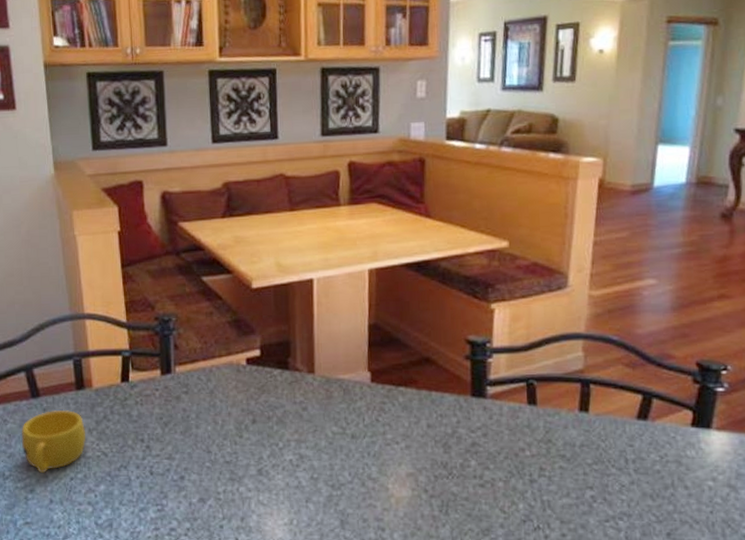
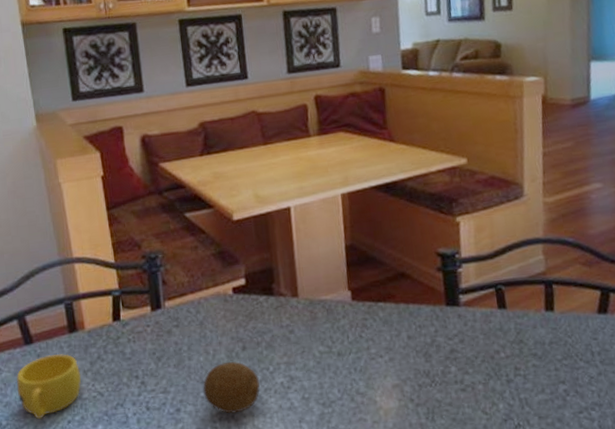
fruit: none [209,434,268,486] -> present [203,362,260,414]

